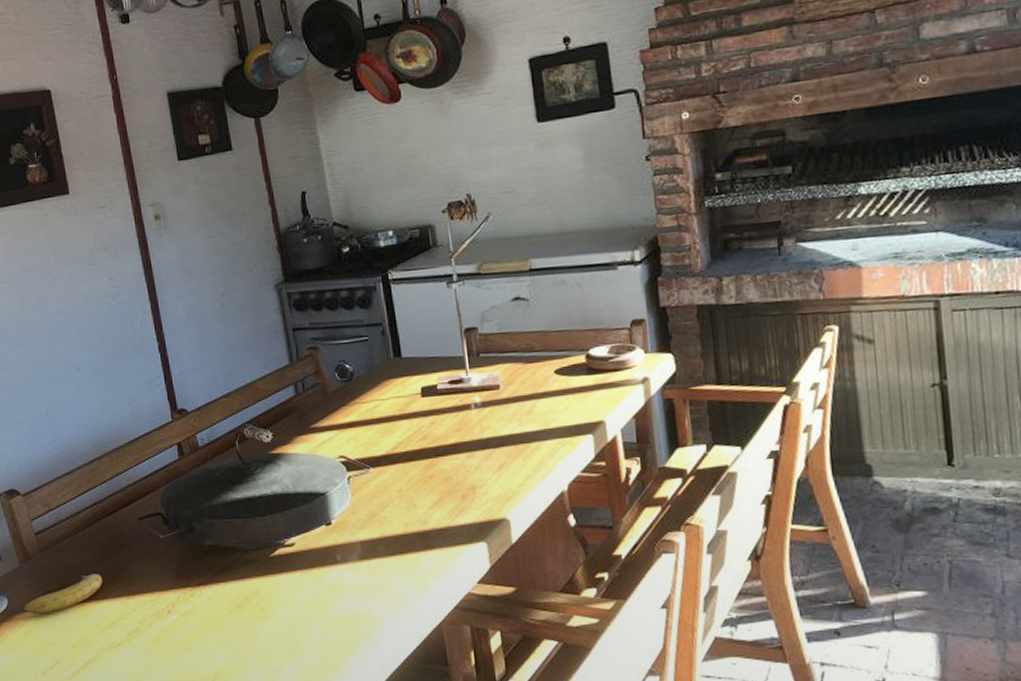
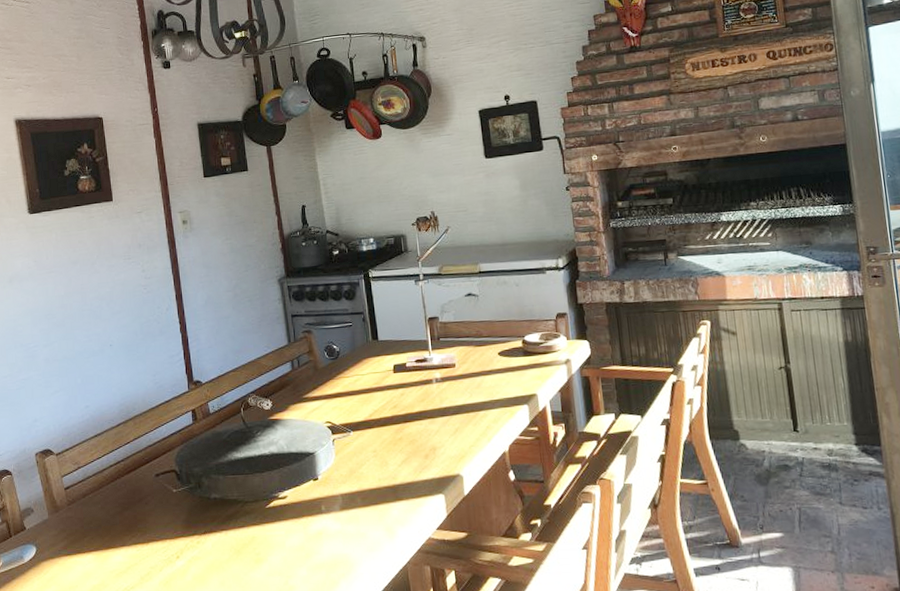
fruit: present [23,574,102,615] -> none [50,524,121,562]

